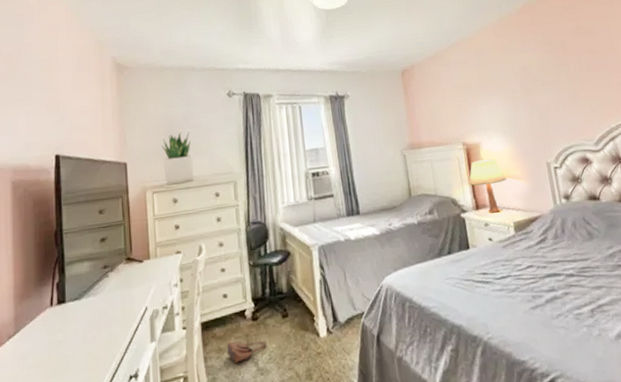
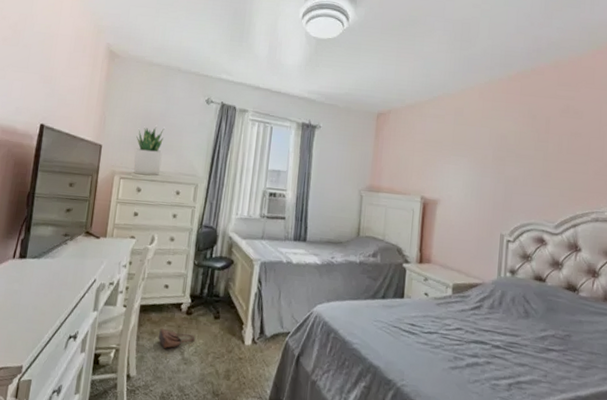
table lamp: present [469,158,507,213] -> none [419,216,457,271]

